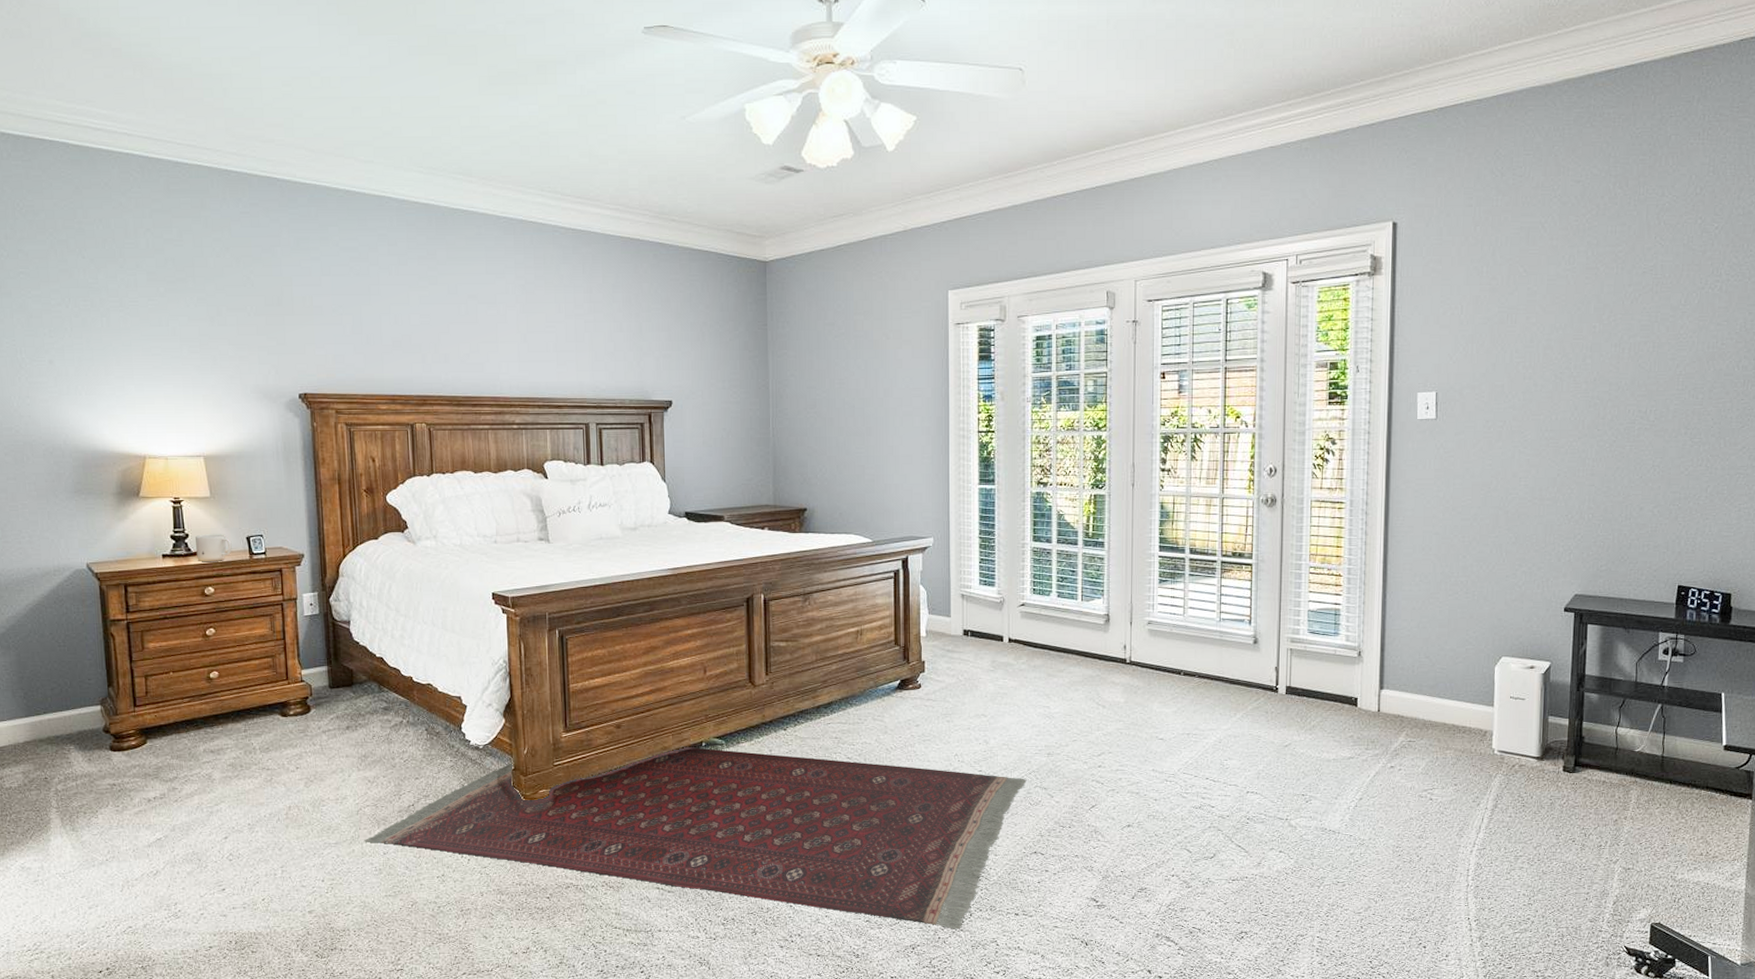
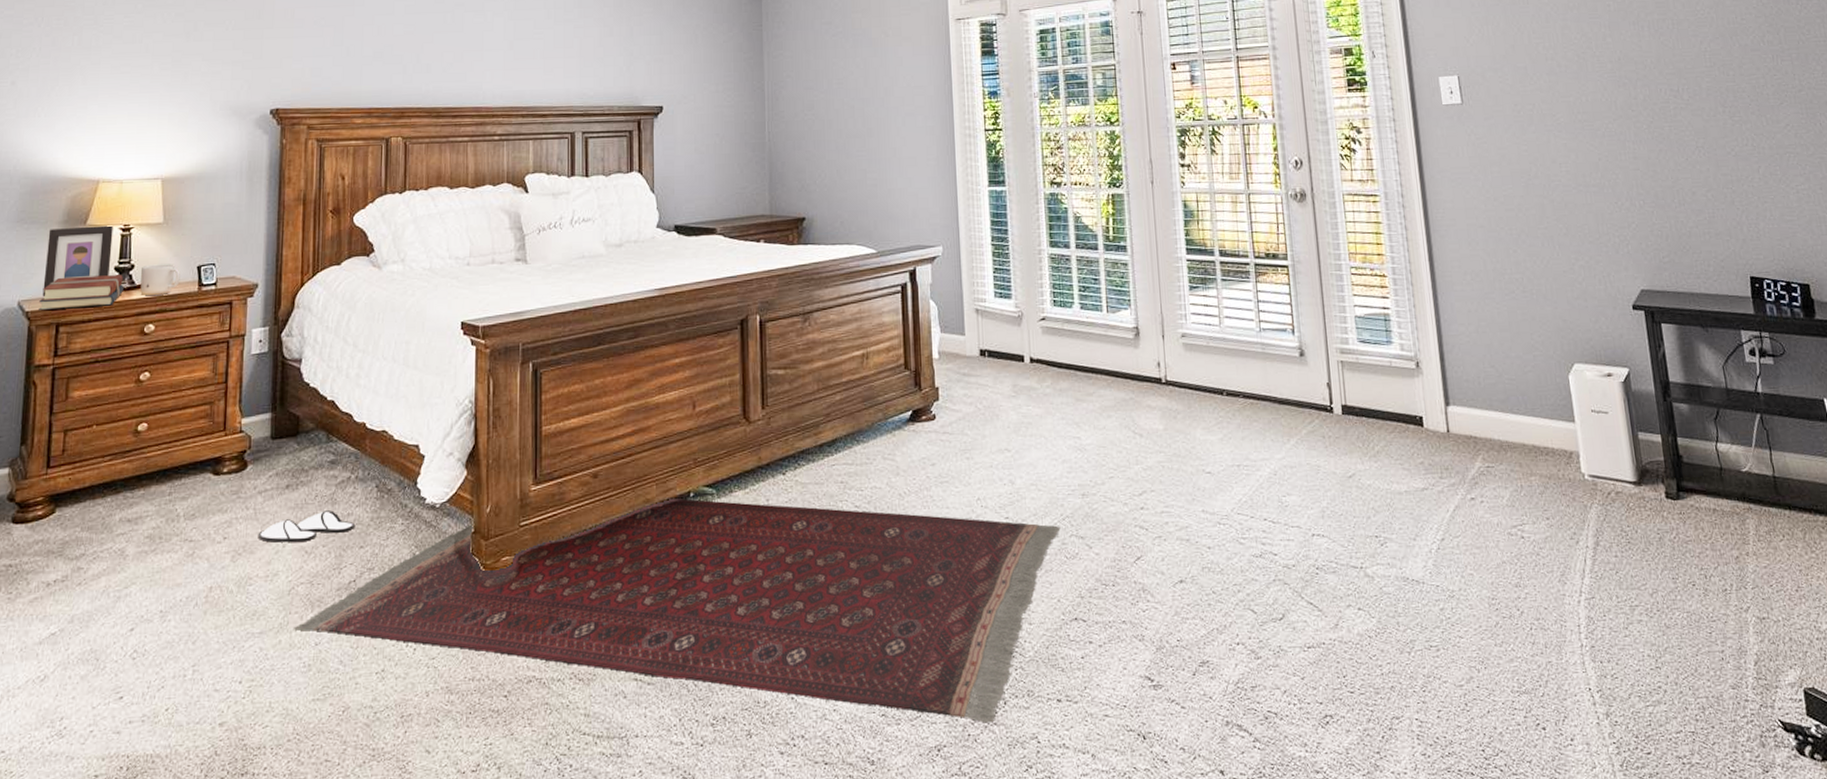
picture frame: none [105,498,167,560] -> present [42,225,113,296]
books: none [106,543,181,573] -> present [38,275,124,311]
slippers: none [325,748,410,773] -> present [257,510,356,543]

